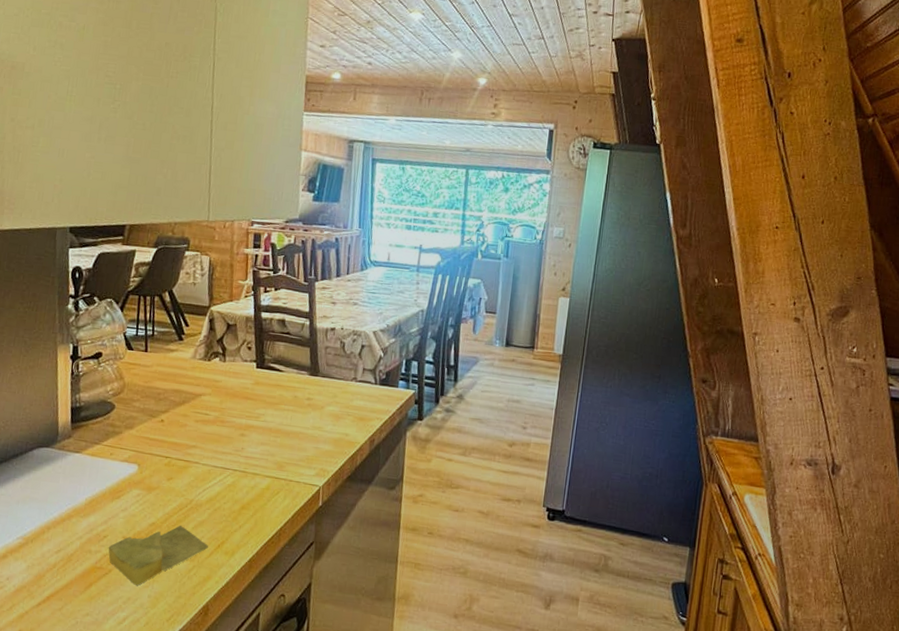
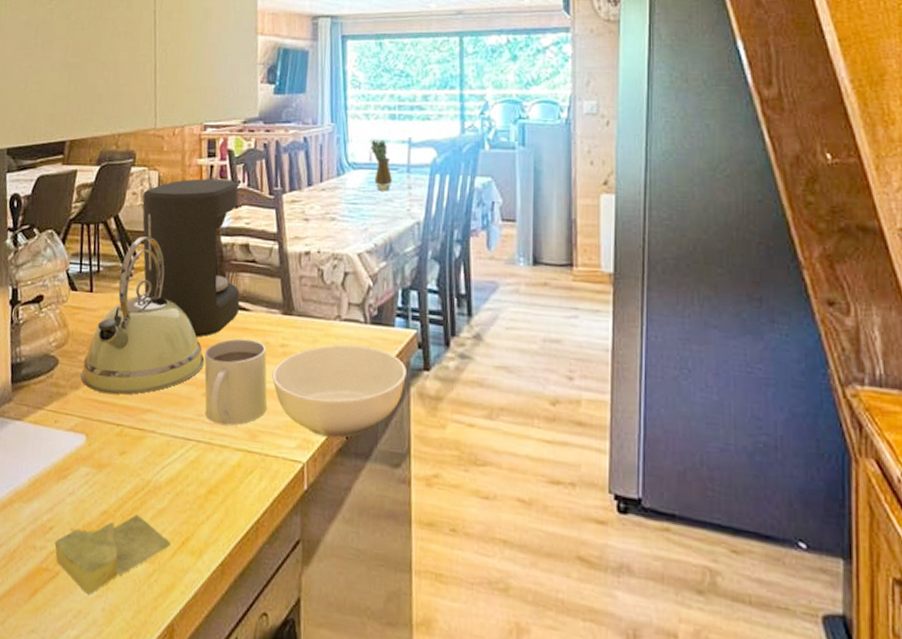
kettle: none [134,308,243,434] -> present [80,235,205,395]
coffee maker: none [193,264,279,391] -> present [142,178,240,338]
mug: none [241,392,295,459] -> present [204,338,268,426]
bowl: none [298,399,405,469] -> present [272,344,407,438]
vase: none [389,244,405,285] -> present [370,139,393,191]

